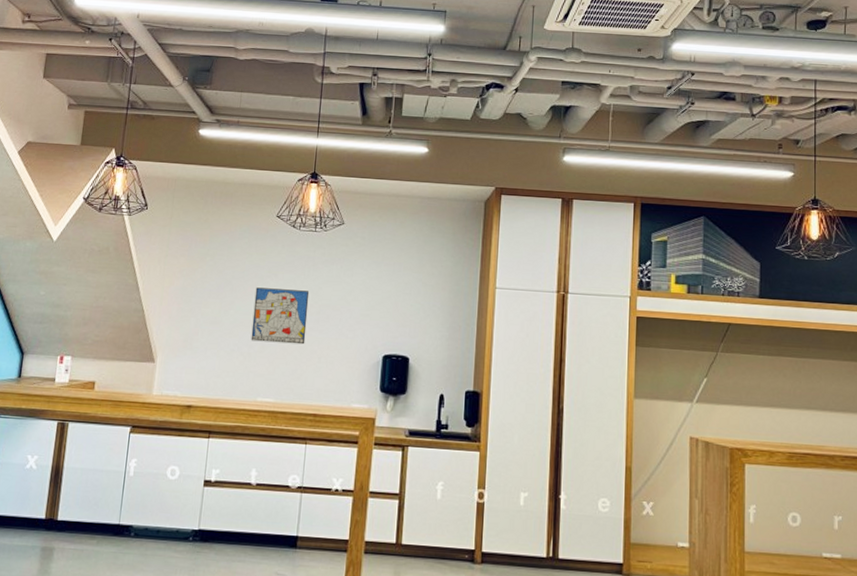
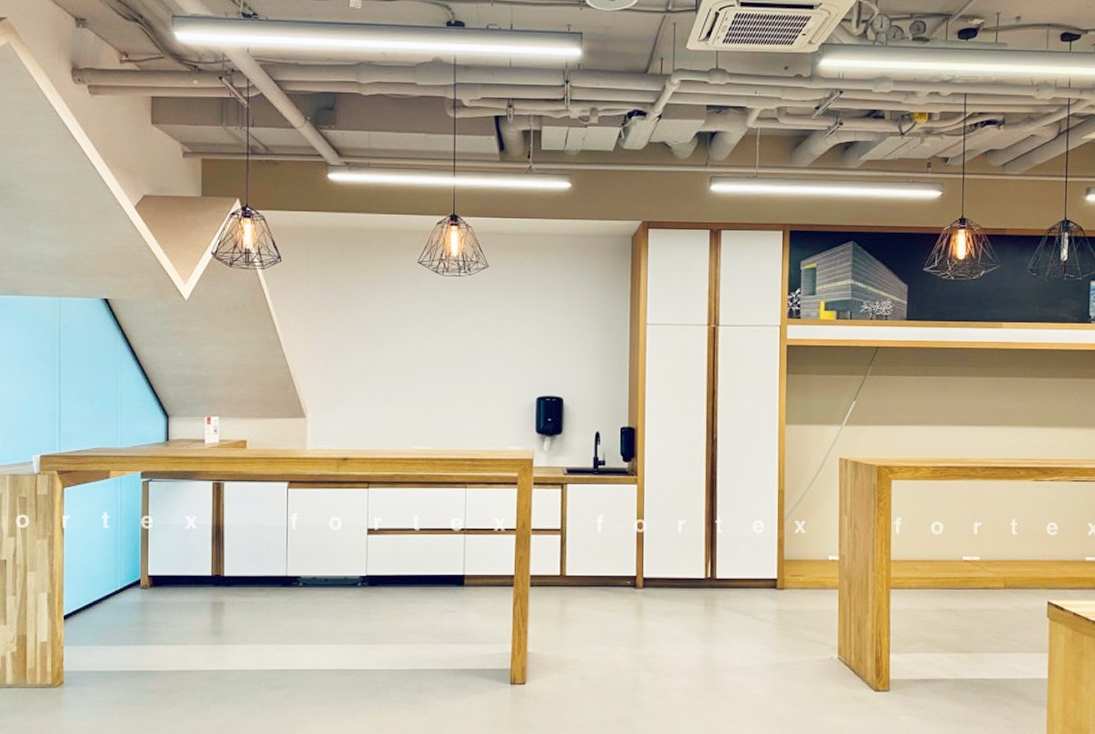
wall art: present [251,287,310,345] -> none [402,336,458,391]

